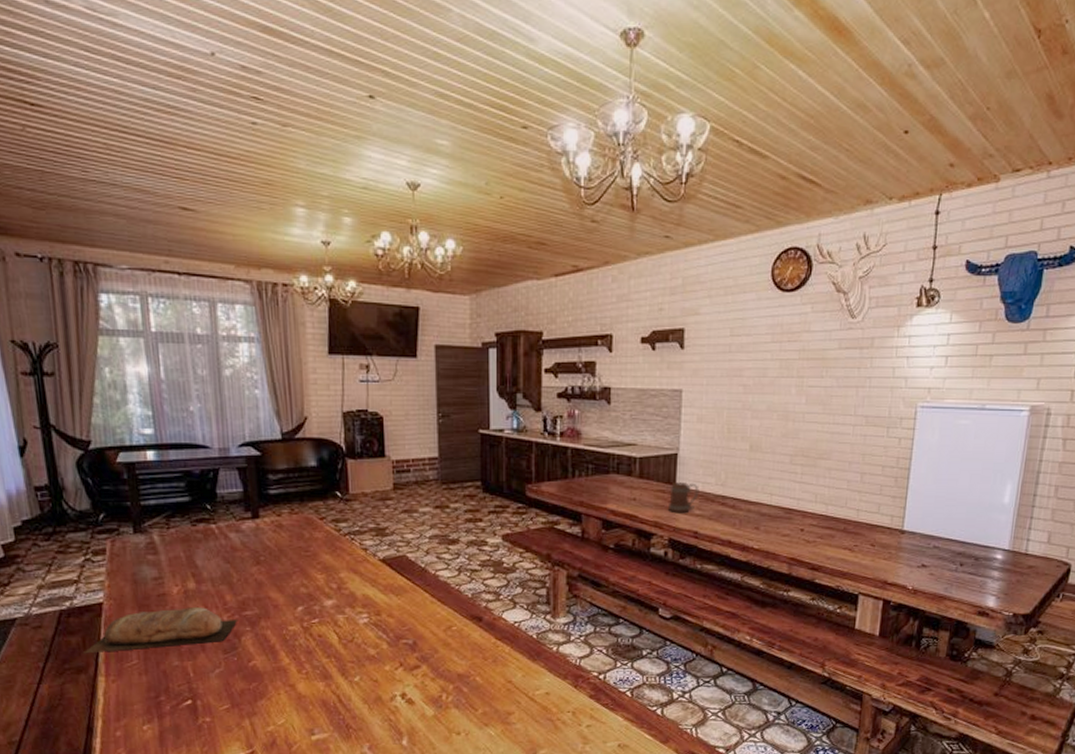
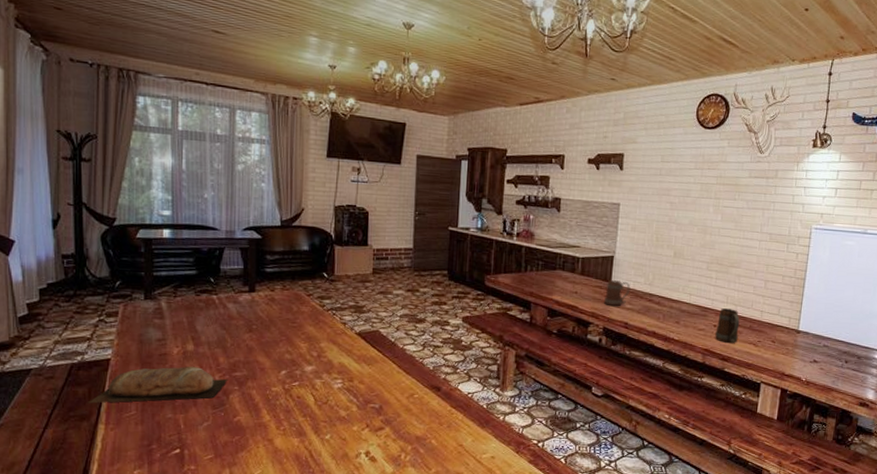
beer mug: none [802,509,832,549] -> present [715,308,740,343]

